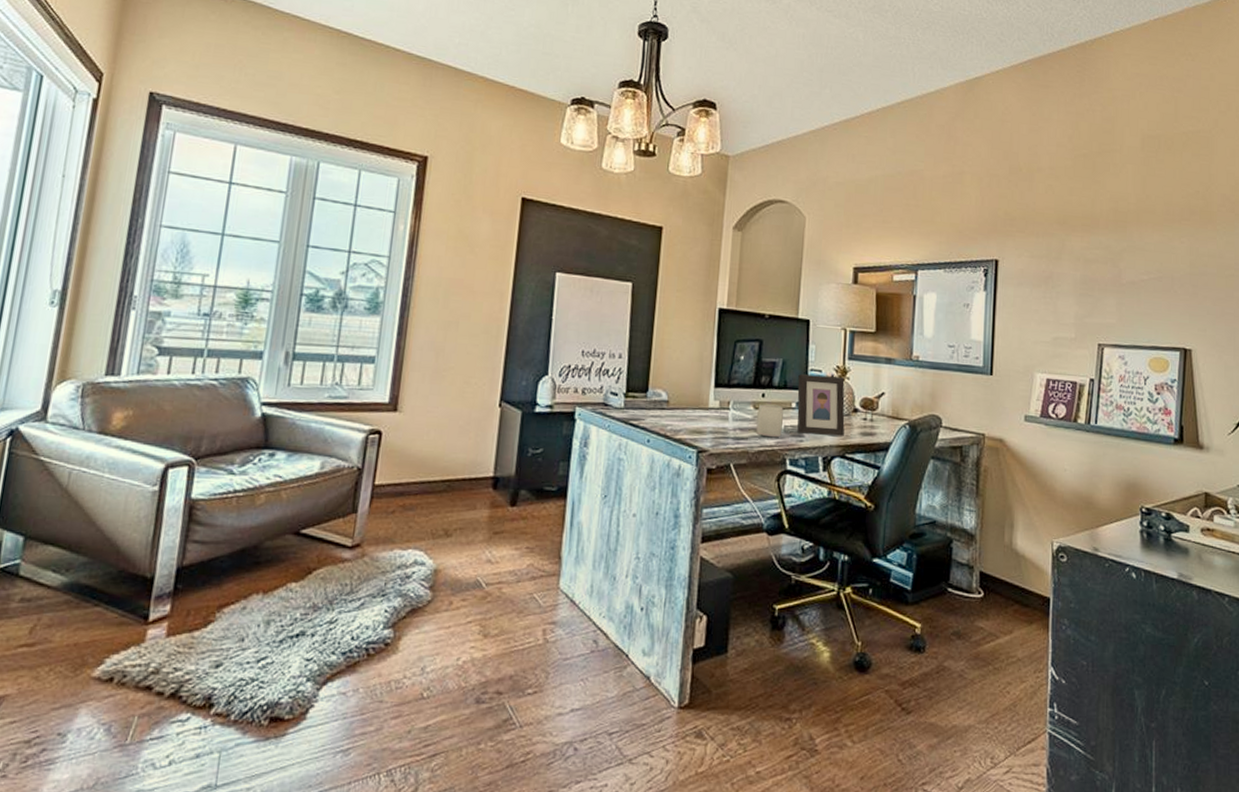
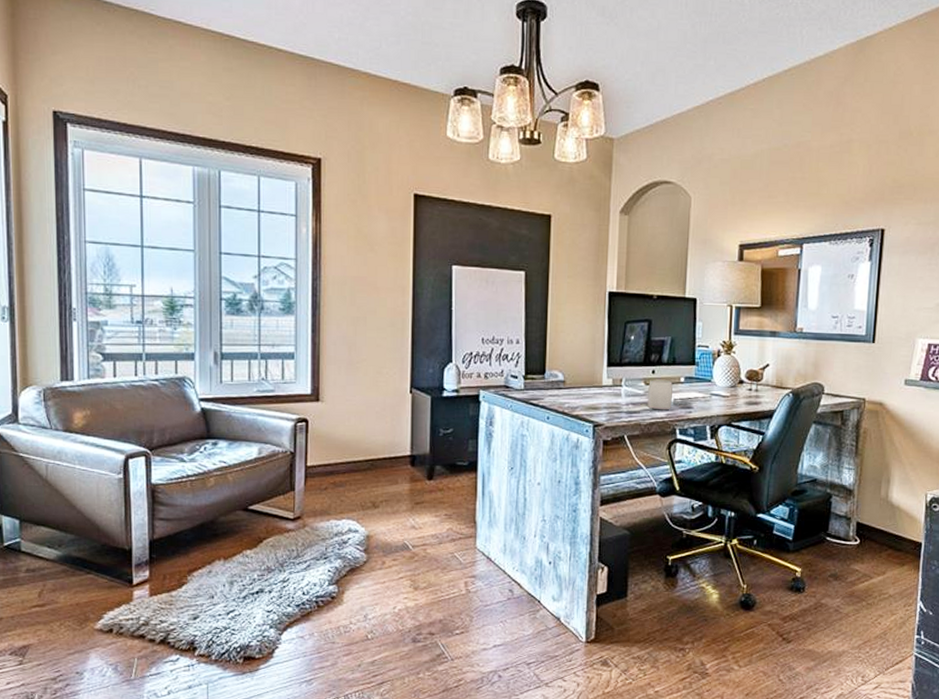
picture frame: present [797,374,845,436] -> none [685,350,731,406]

